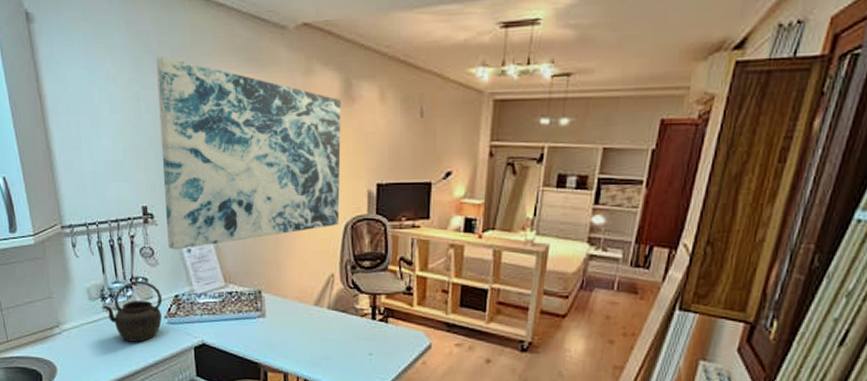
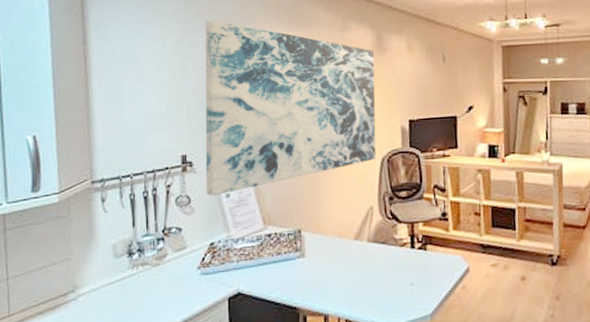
kettle: present [102,281,163,342] -> none [128,231,197,300]

